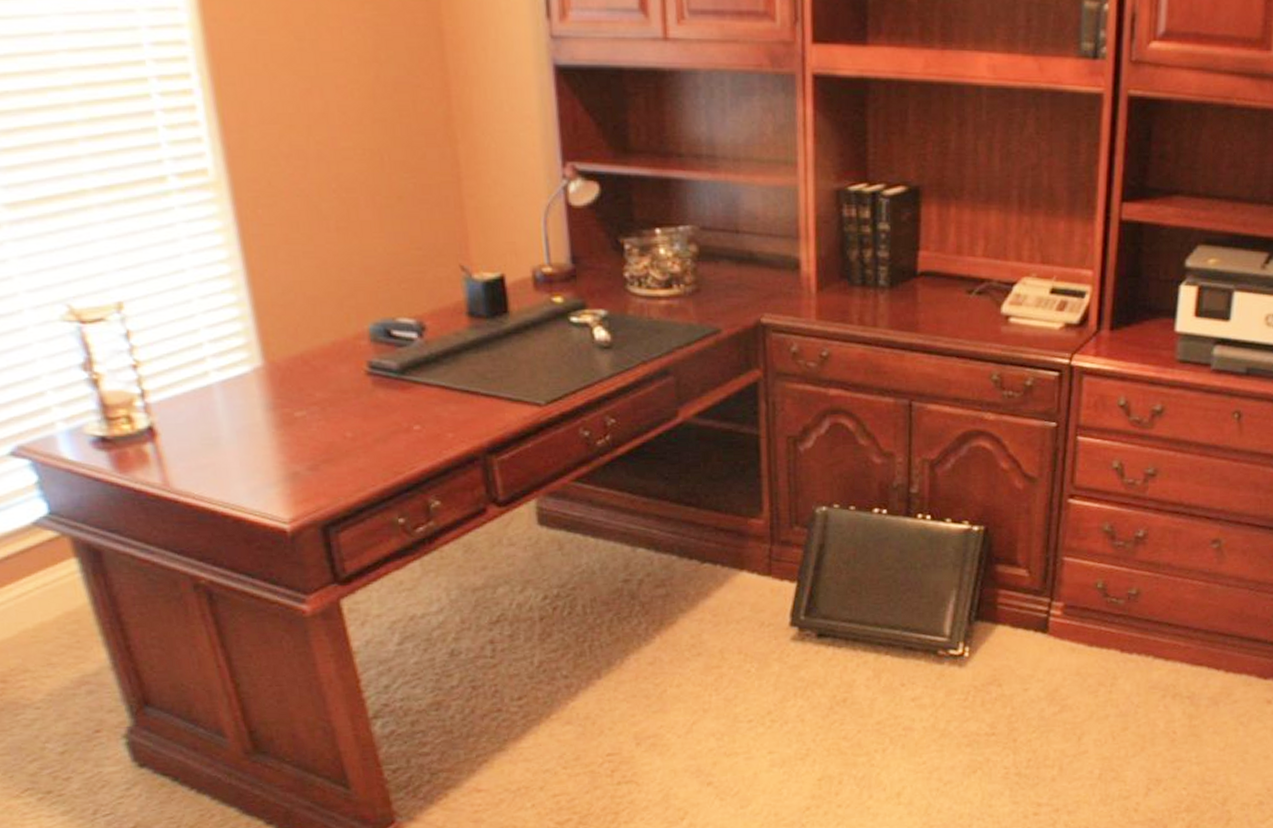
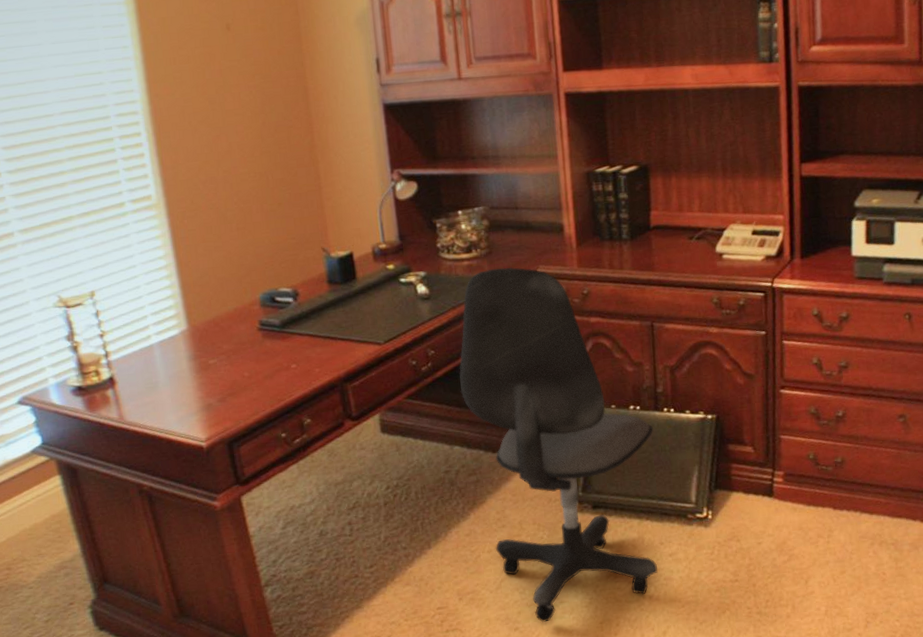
office chair: none [647,312,903,777] -> present [459,267,658,622]

